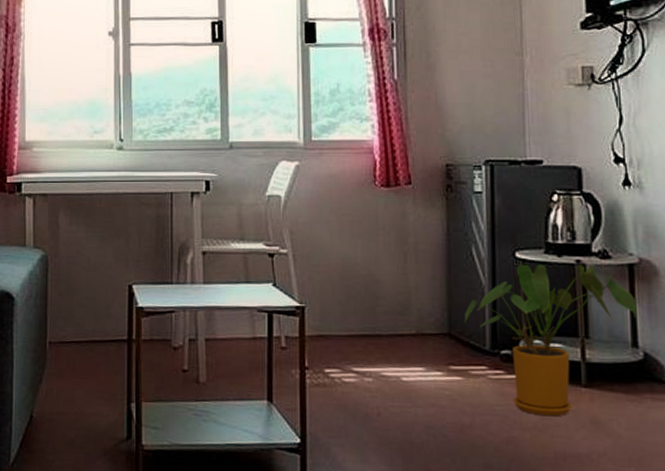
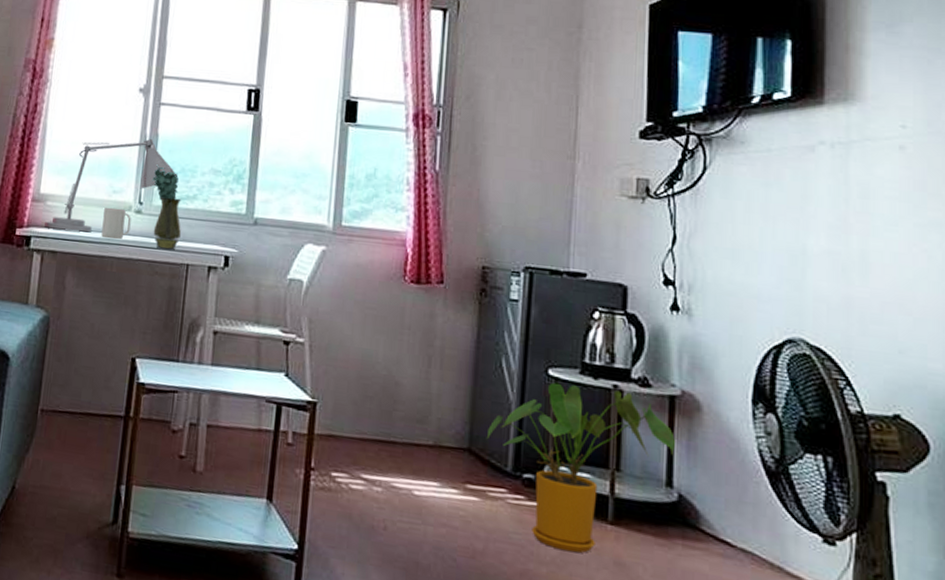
desk lamp: none [33,79,153,173] -> present [45,139,177,233]
mug: none [88,147,114,177] -> present [101,207,131,240]
vase: none [130,102,163,179] -> present [152,164,182,249]

